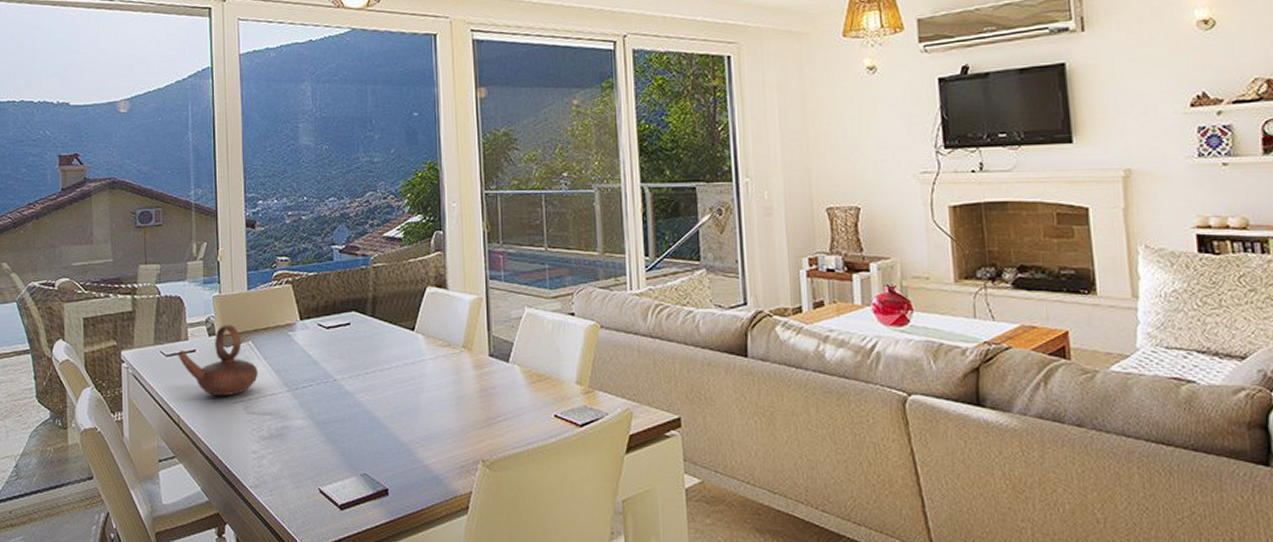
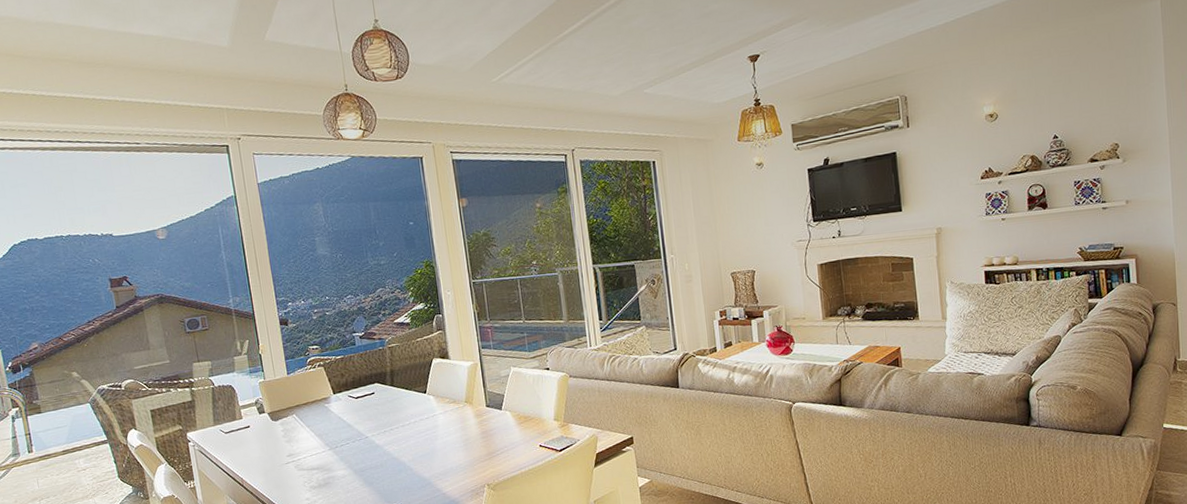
teapot: present [177,323,258,397] -> none [235,402,304,460]

